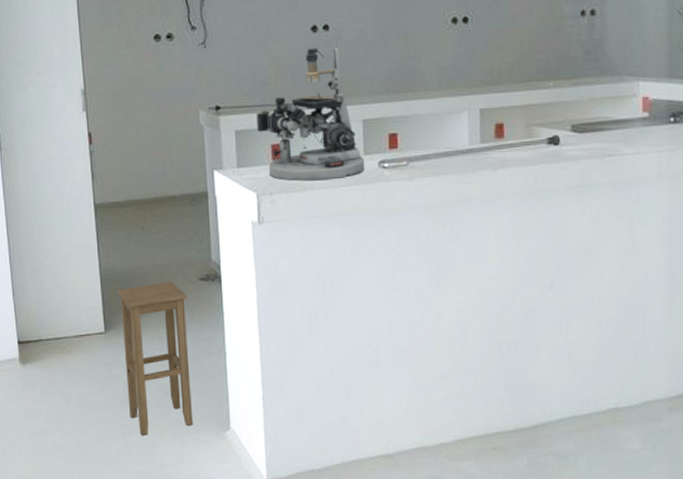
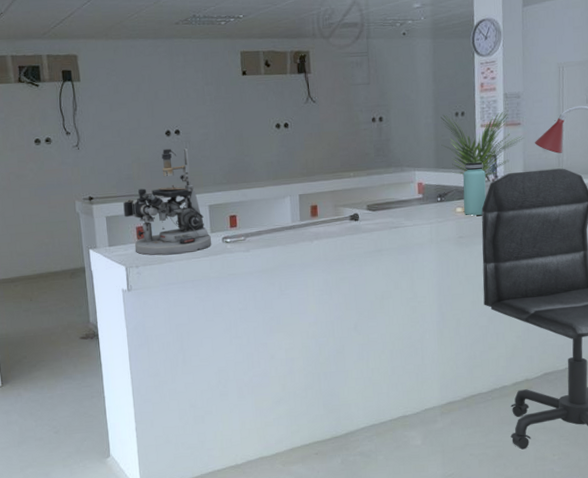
stool: present [117,281,193,436] -> none [11,341,79,468]

